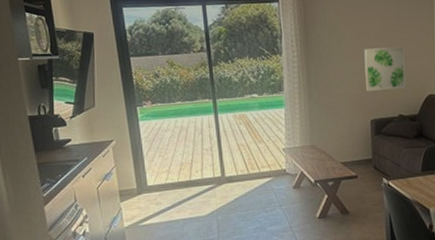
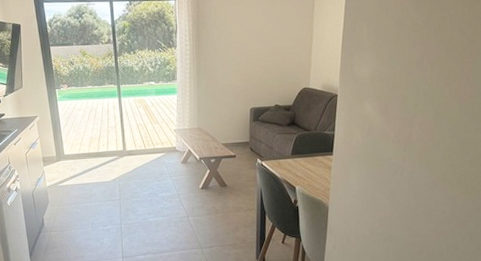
wall art: present [364,46,407,92] -> none [248,43,285,84]

